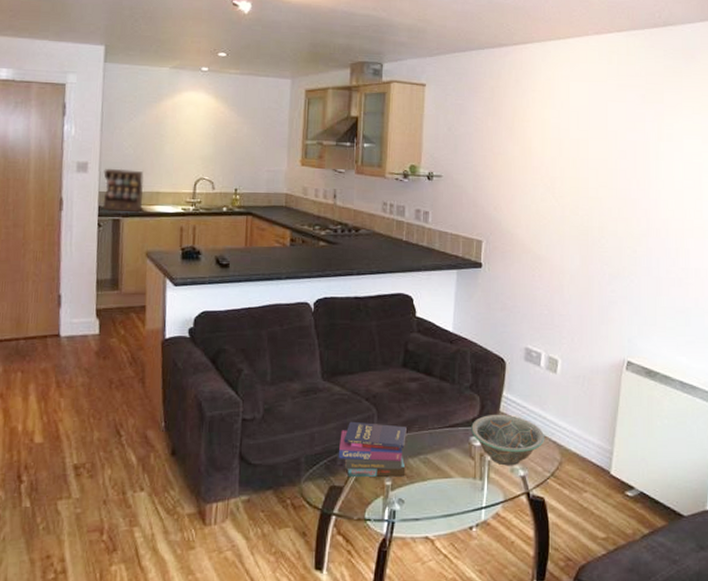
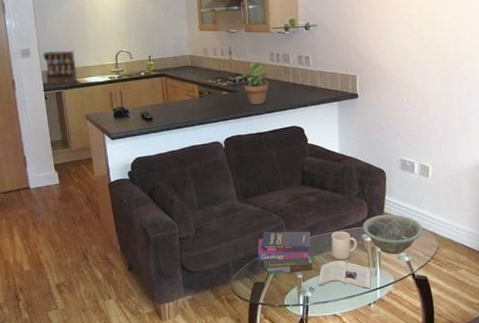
potted plant: none [338,211,378,263] -> present [236,61,269,105]
magazine: none [409,467,477,508] -> present [317,260,371,289]
mug: none [430,430,463,467] -> present [331,231,358,260]

